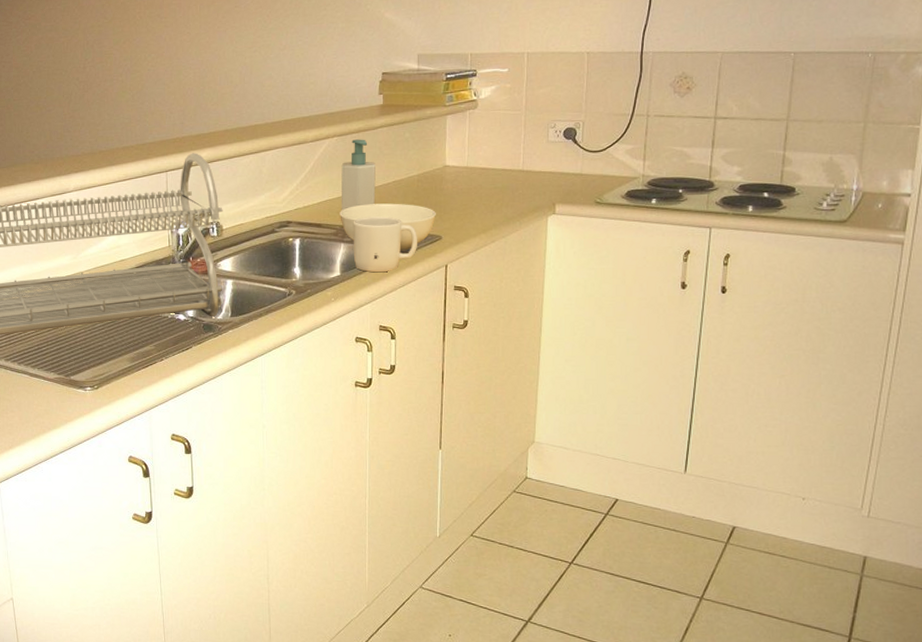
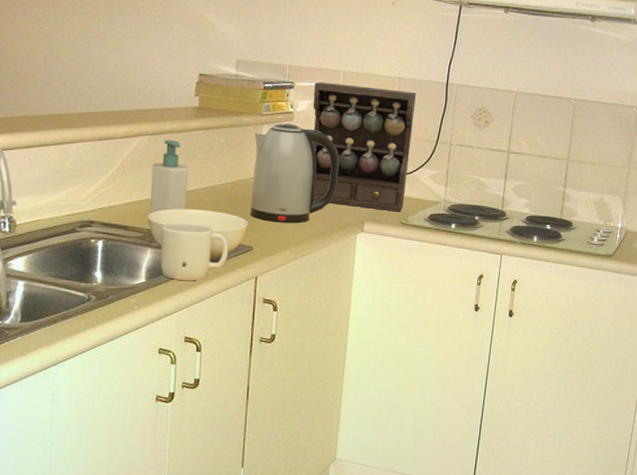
kettle: none [437,111,526,211] -> present [250,123,339,224]
spice rack: none [496,65,608,191] -> present [313,82,417,212]

